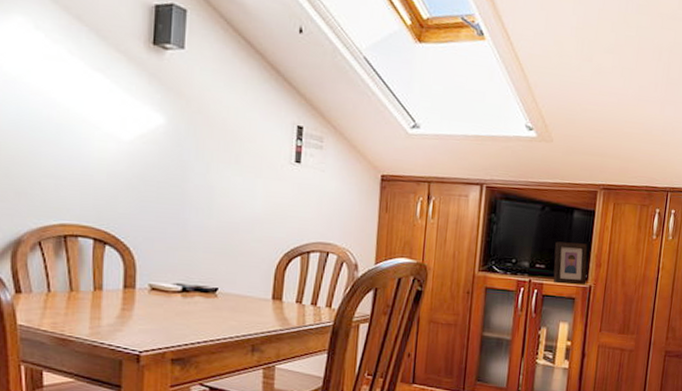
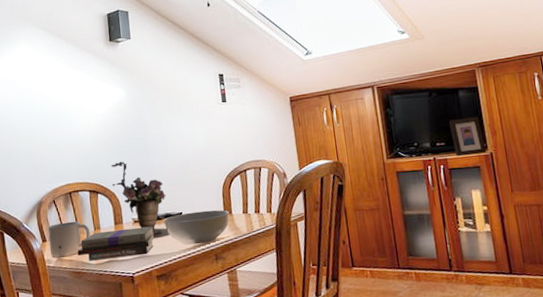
mug: none [25,272,88,318] -> present [48,221,91,259]
books: none [65,293,176,332] -> present [77,226,154,261]
flower arrangement: none [128,208,200,316] -> present [111,161,170,240]
bowl: none [191,290,279,331] -> present [163,210,230,246]

